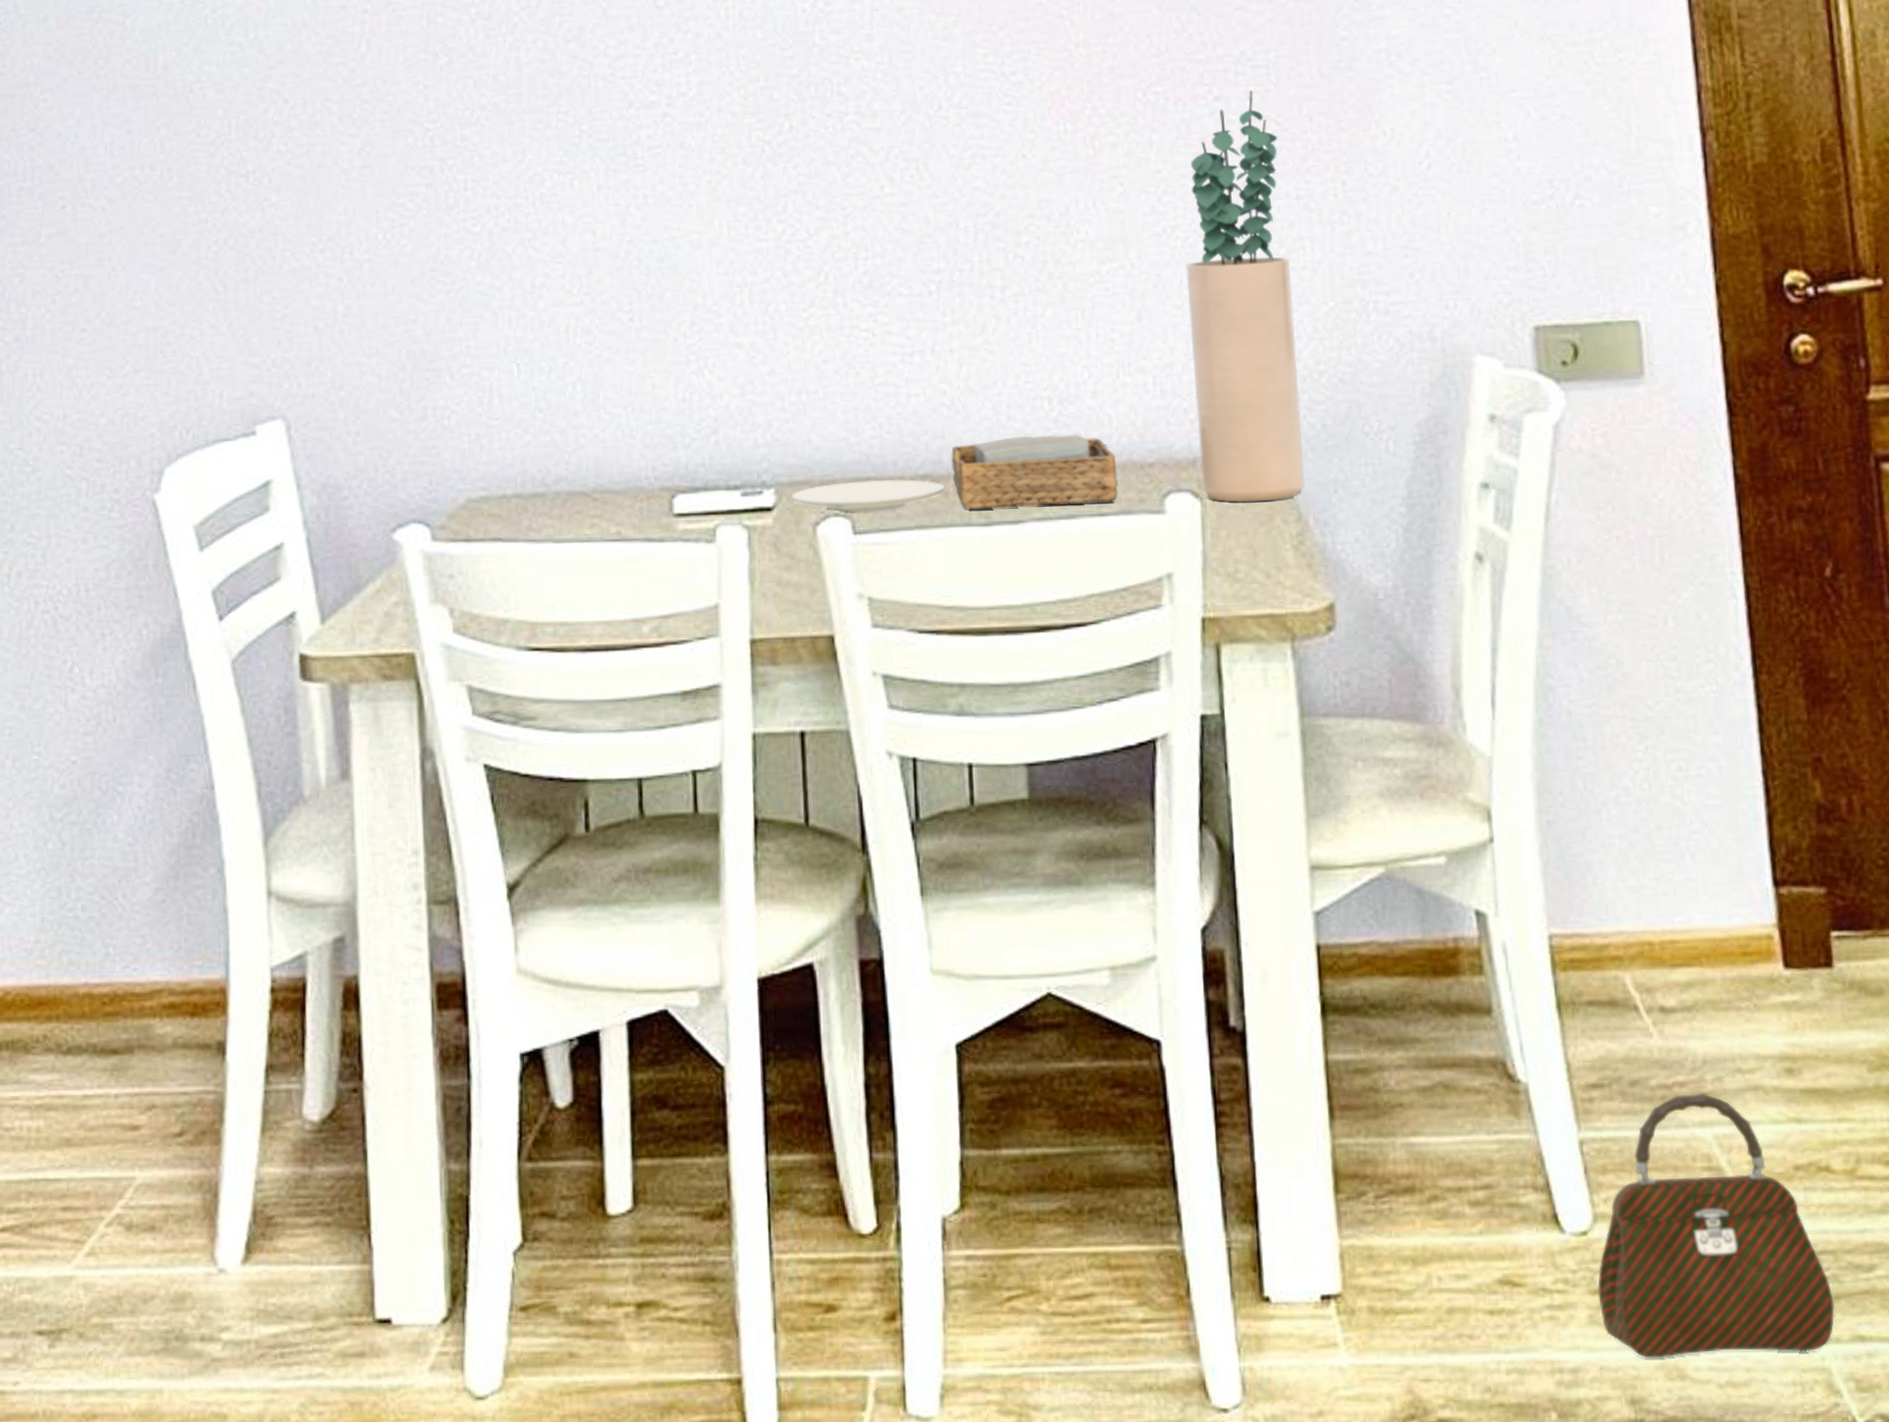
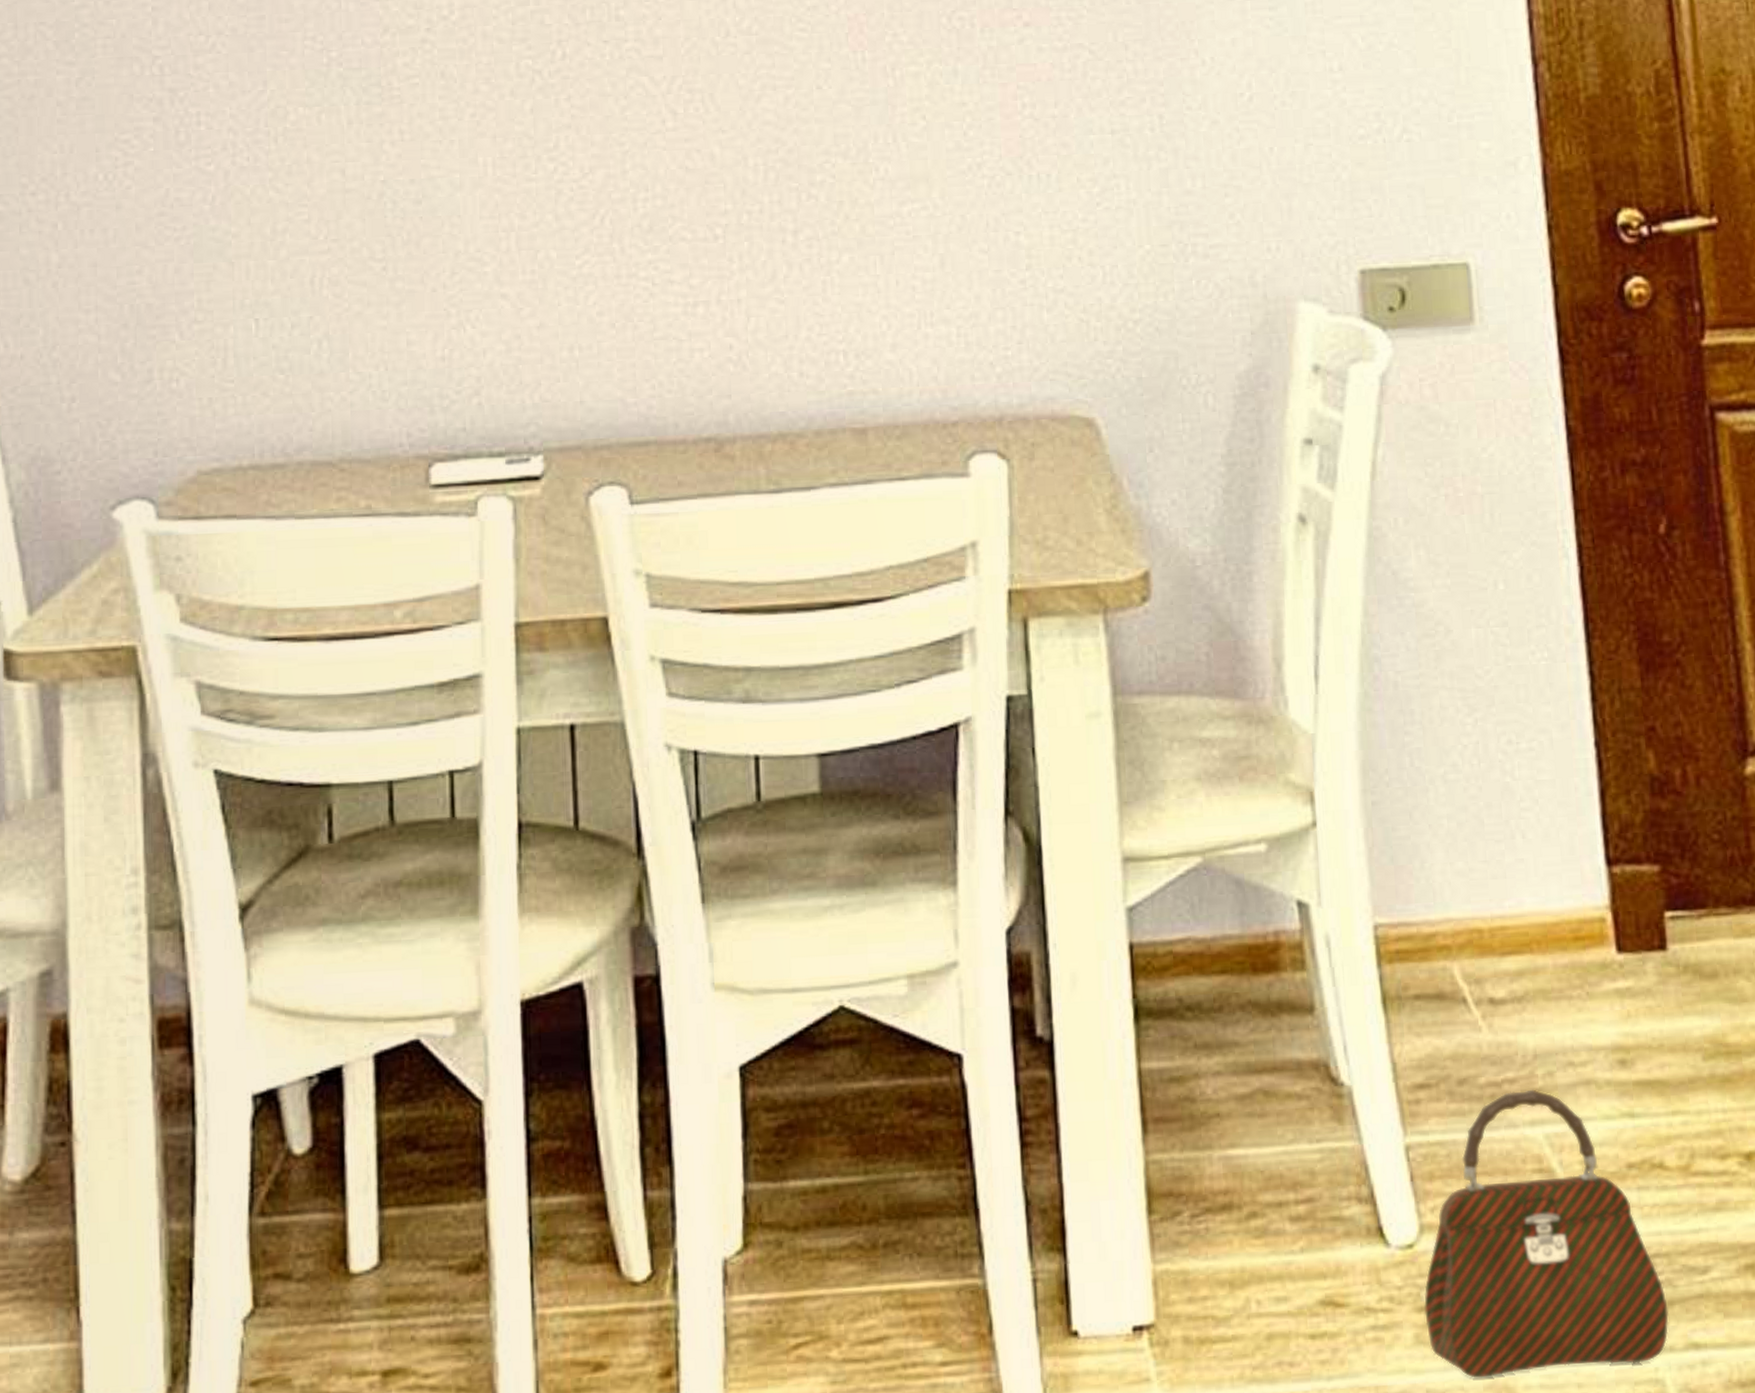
plate: present [791,479,945,513] -> none [561,442,731,481]
napkin holder: present [951,434,1118,510] -> none [737,391,919,476]
vase: present [1185,90,1305,502] -> none [991,16,1119,463]

